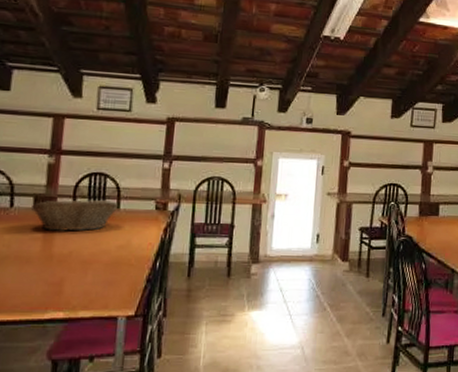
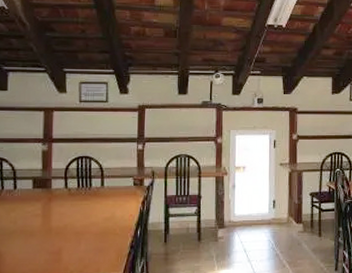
fruit basket: present [32,199,118,232] -> none [31,179,102,209]

